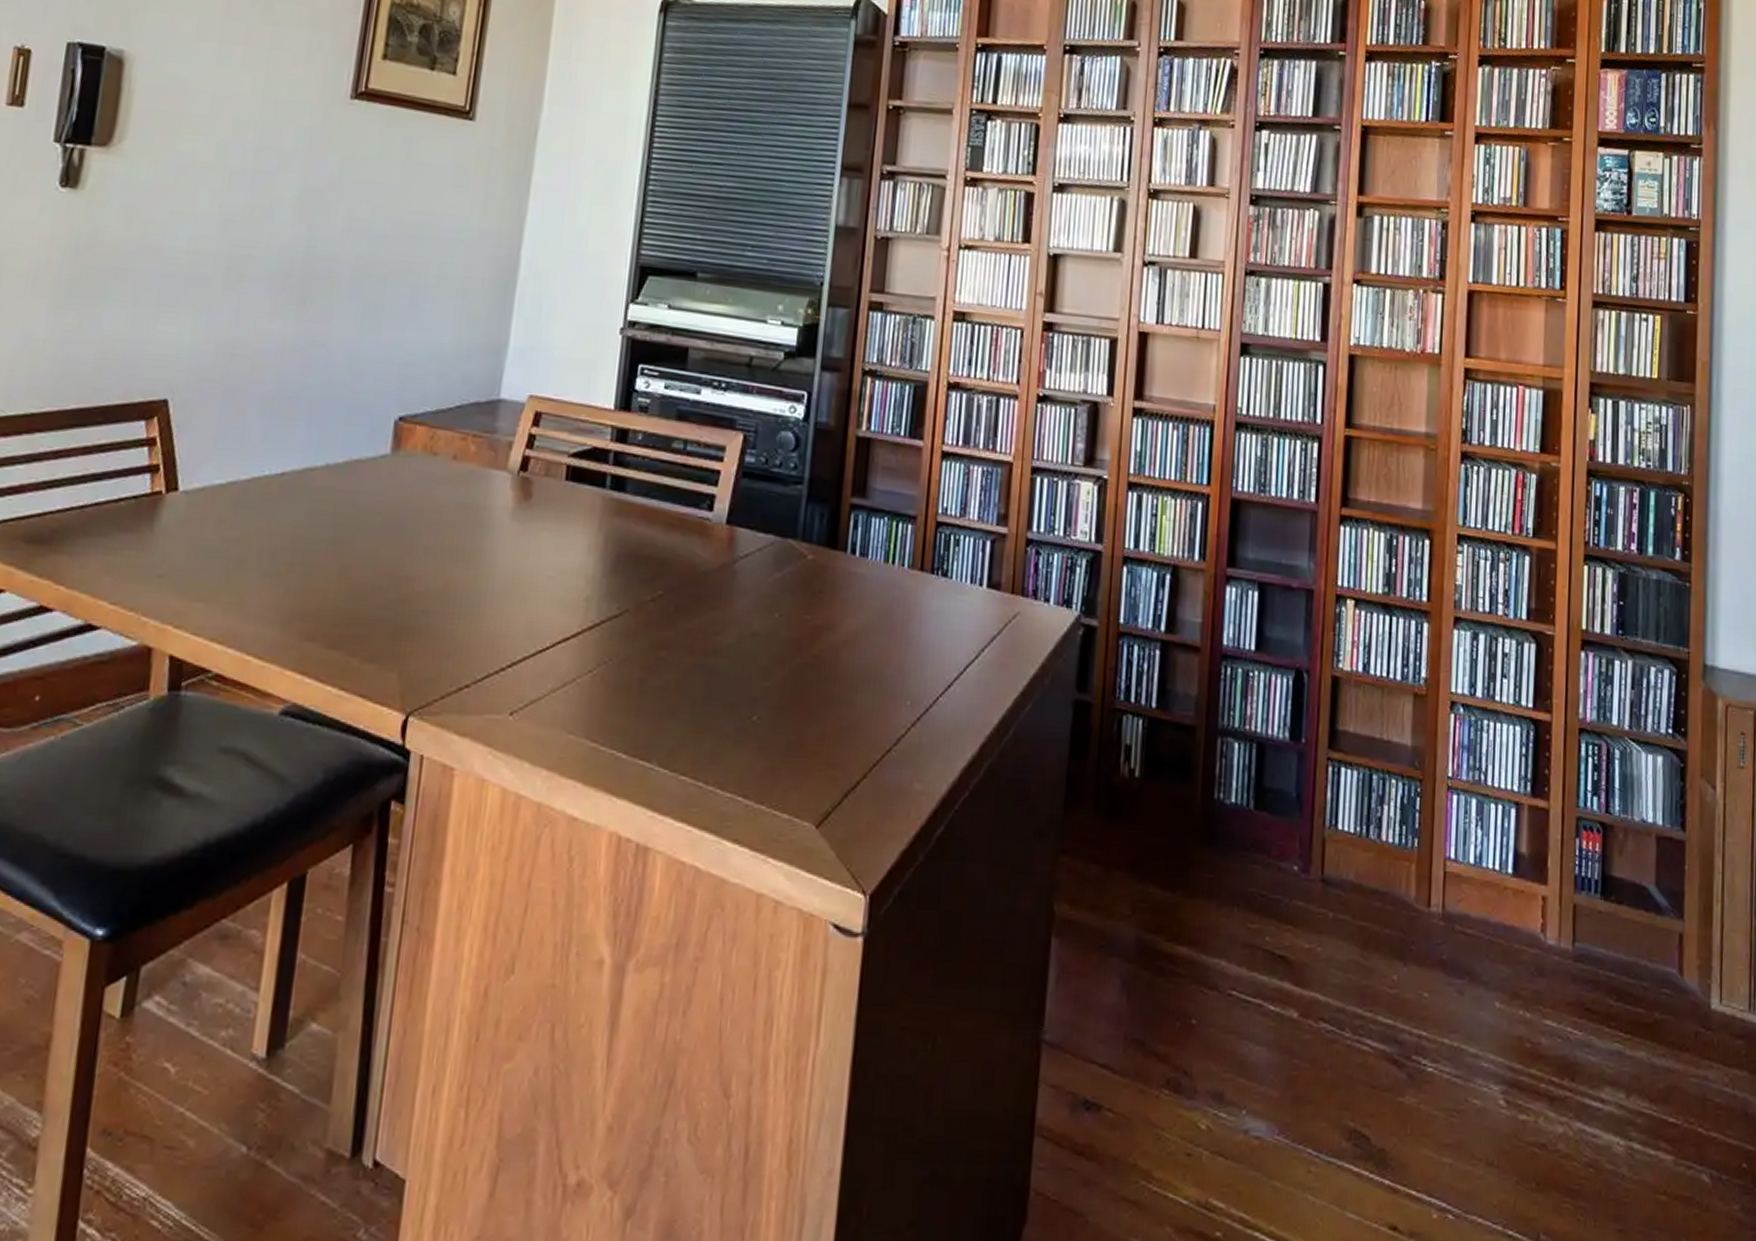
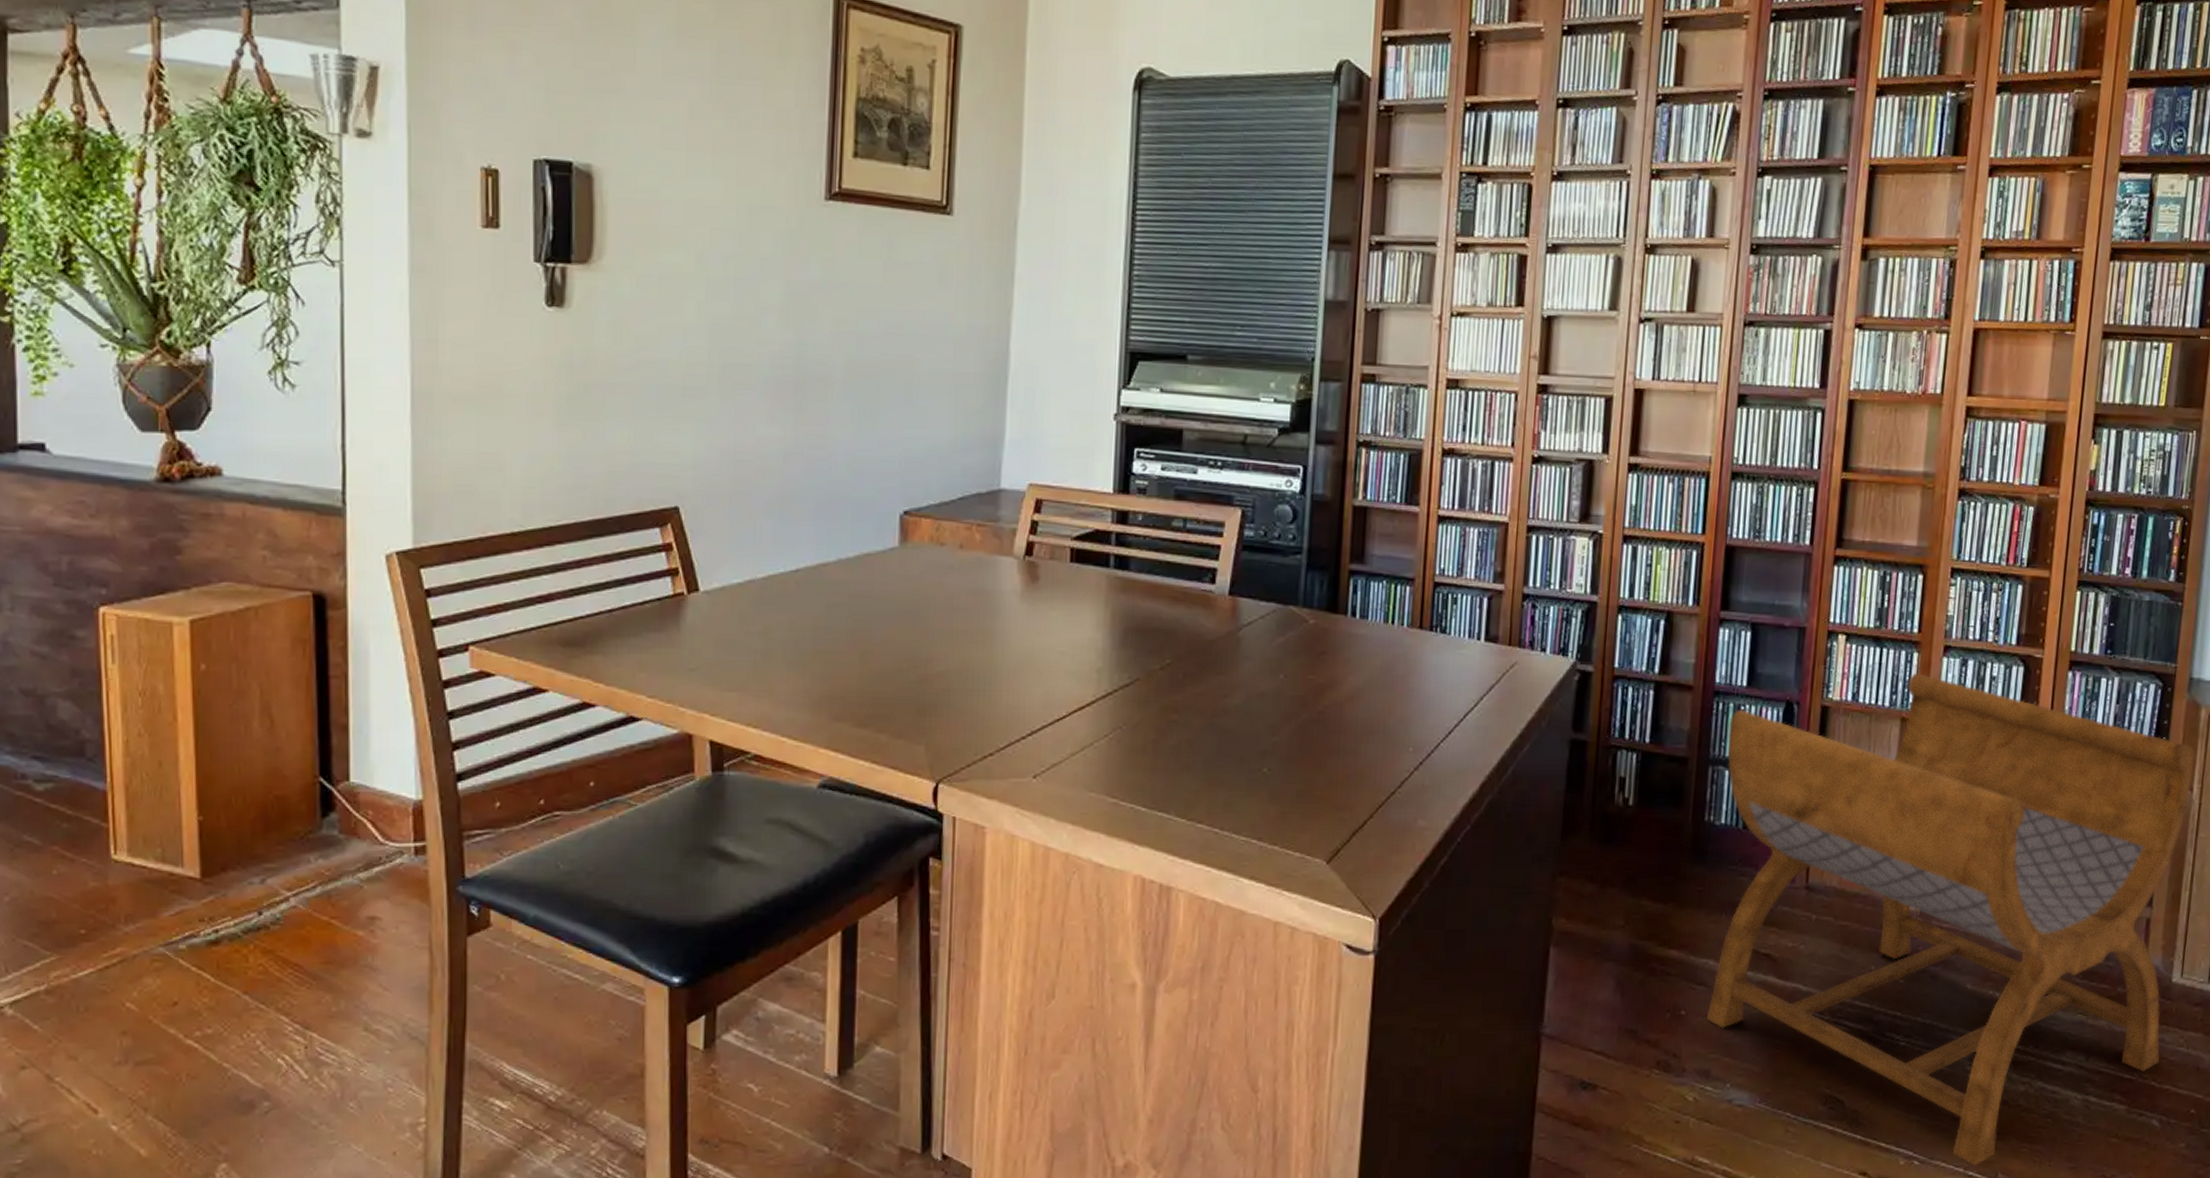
stool: none [1220,645,1715,1223] -> present [1707,673,2195,1166]

